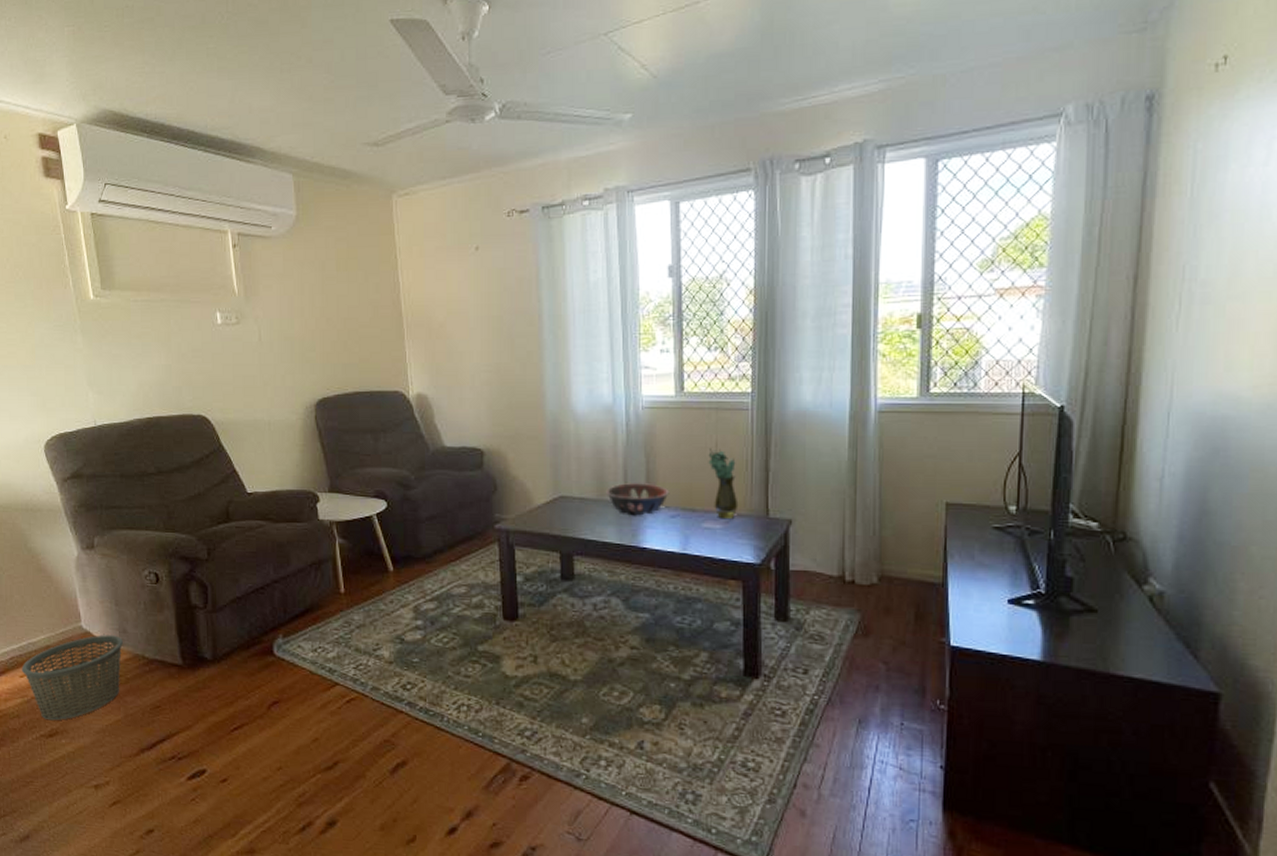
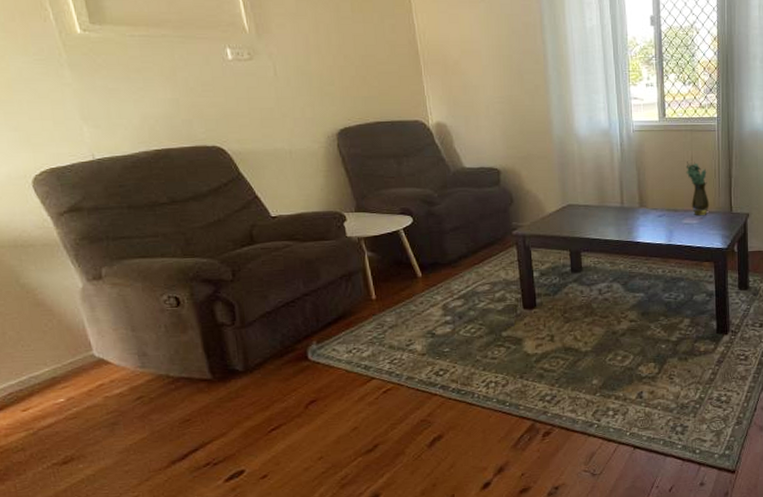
basket: present [21,635,123,721] -> none [23,359,144,449]
decorative bowl: present [605,482,670,515] -> none [605,190,657,216]

